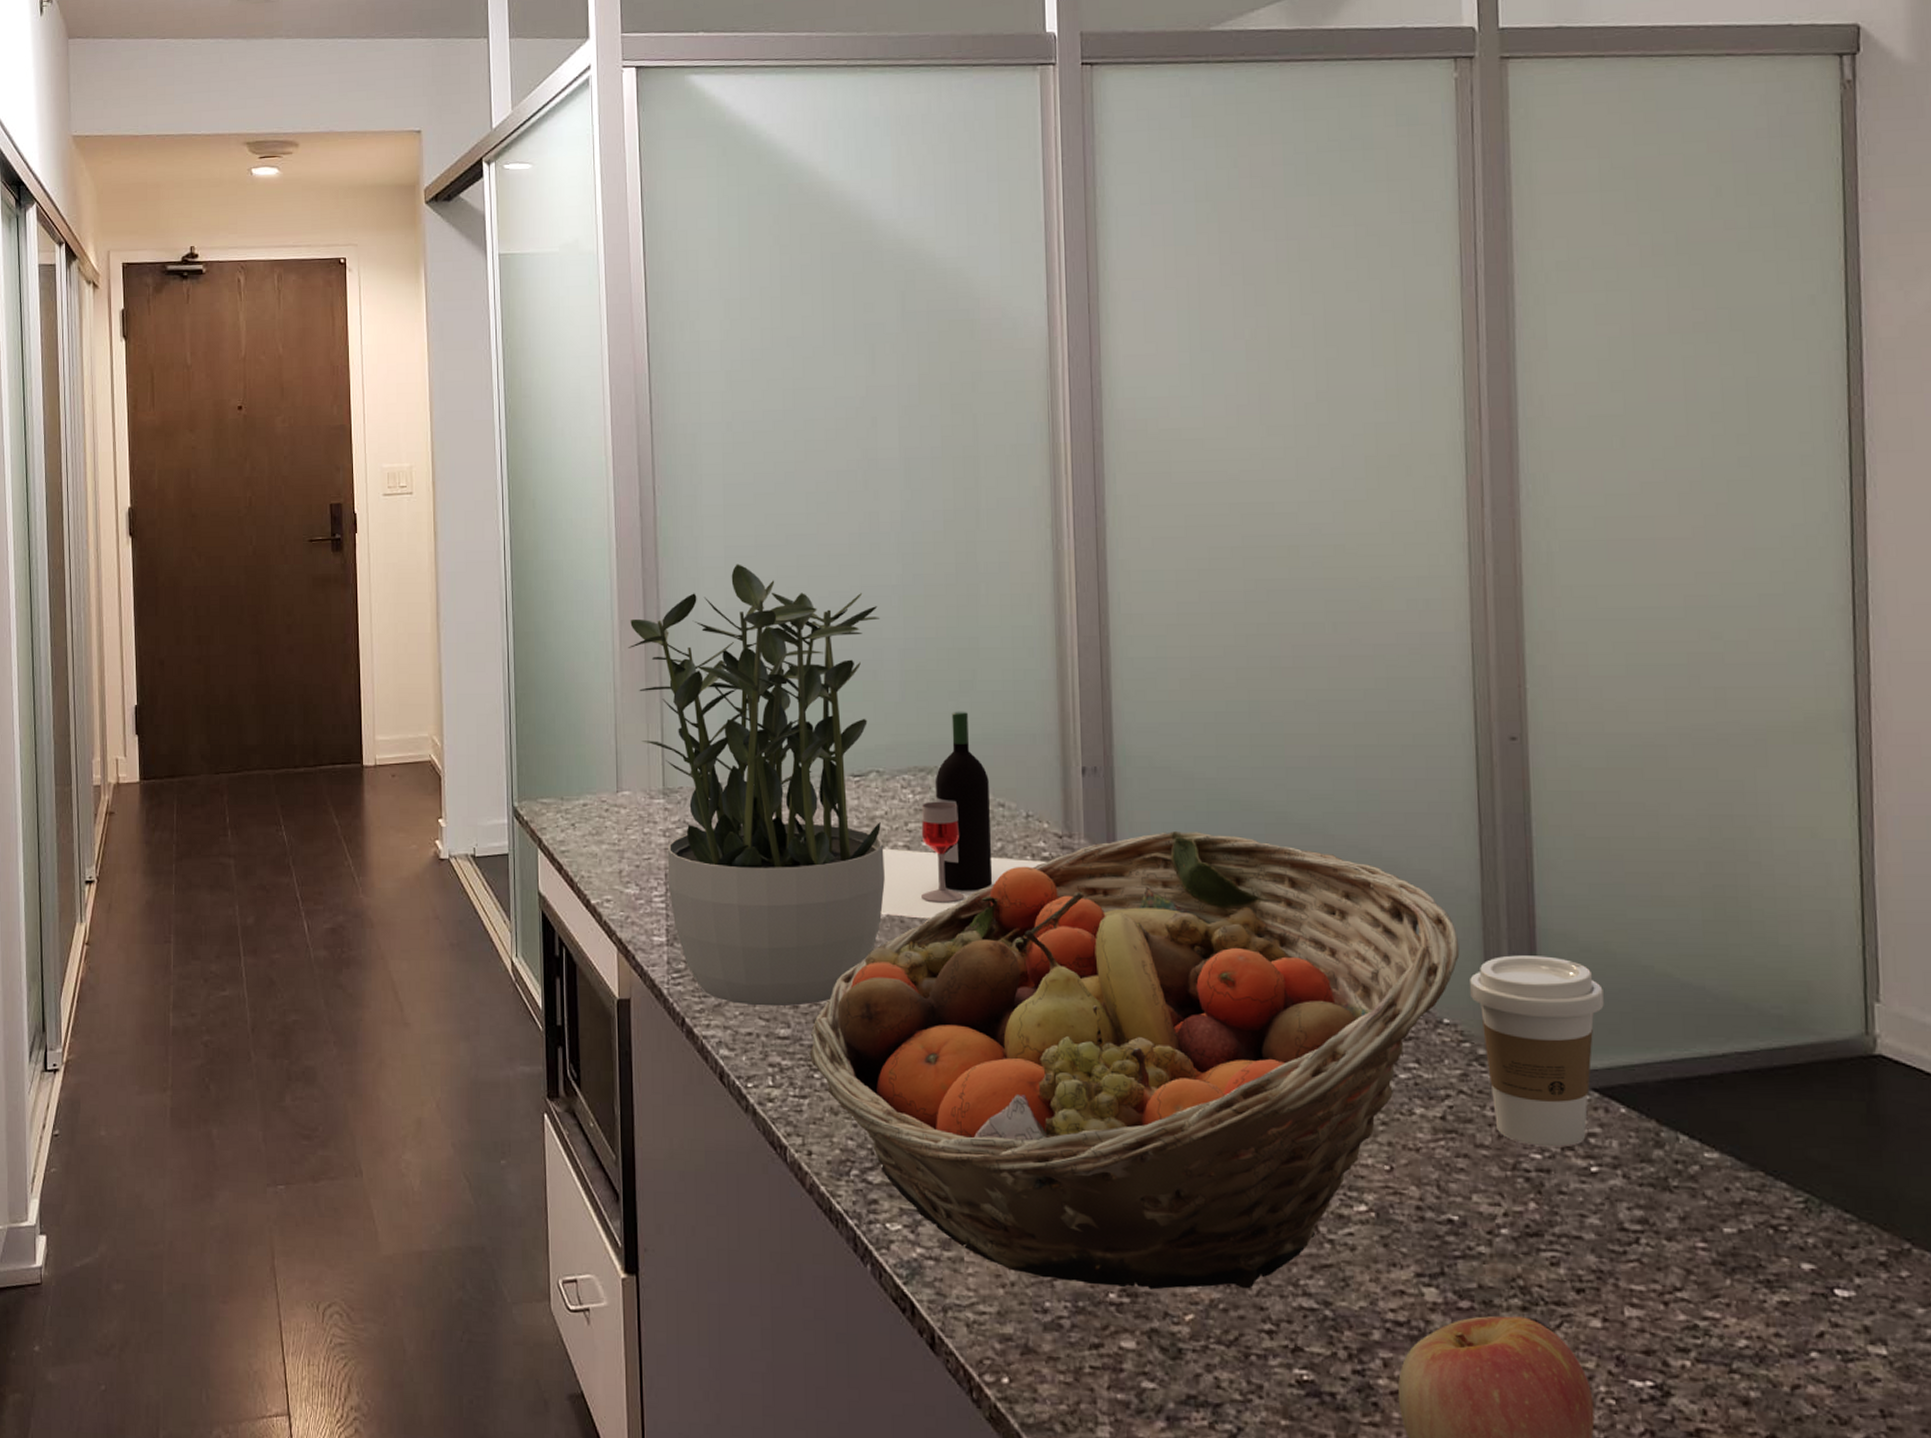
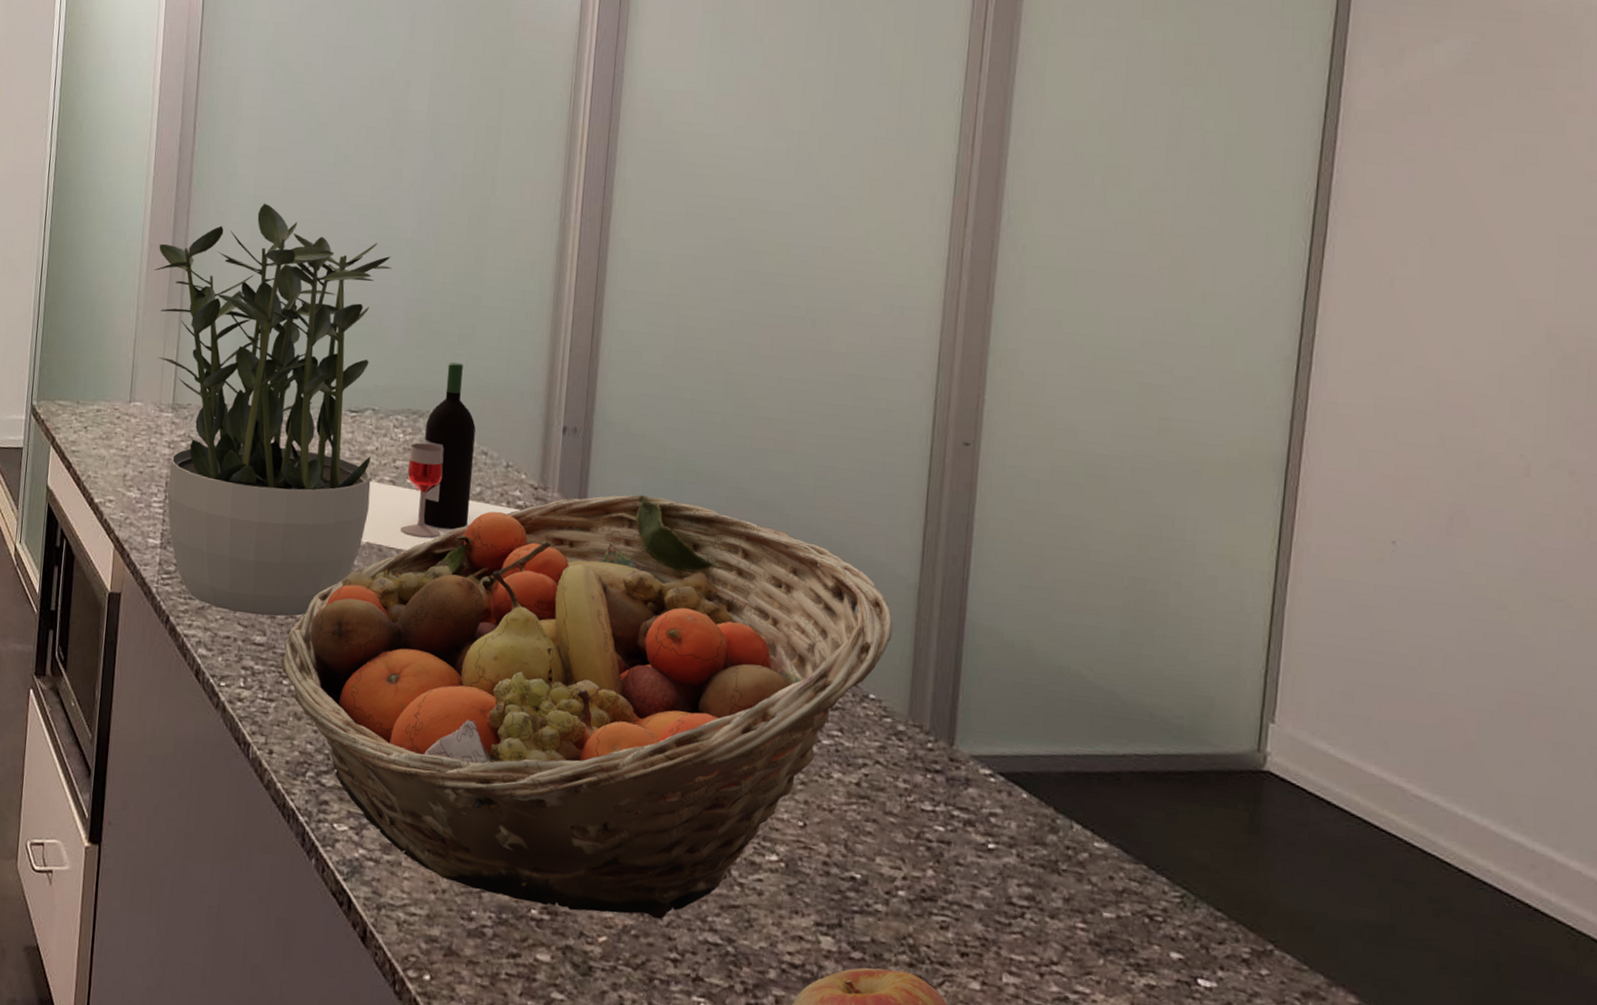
coffee cup: present [1470,955,1604,1148] -> none [897,642,1020,823]

